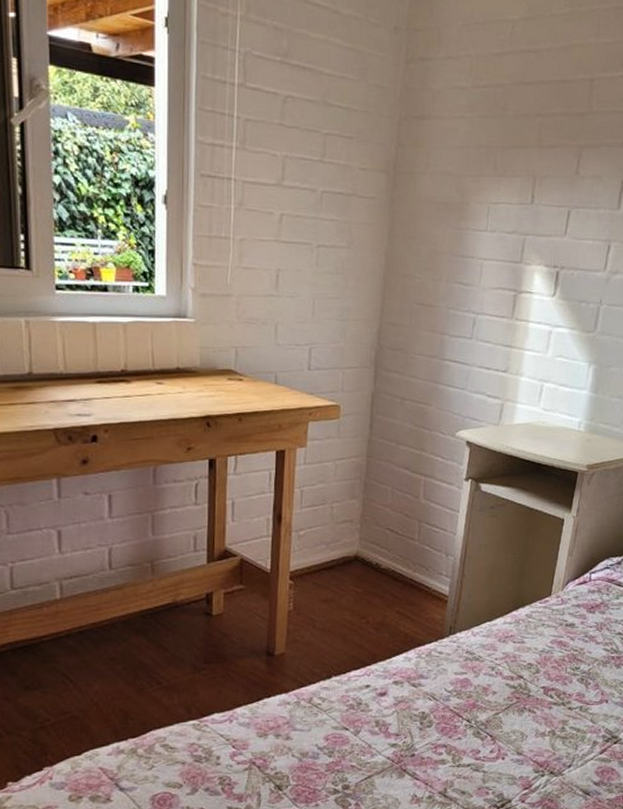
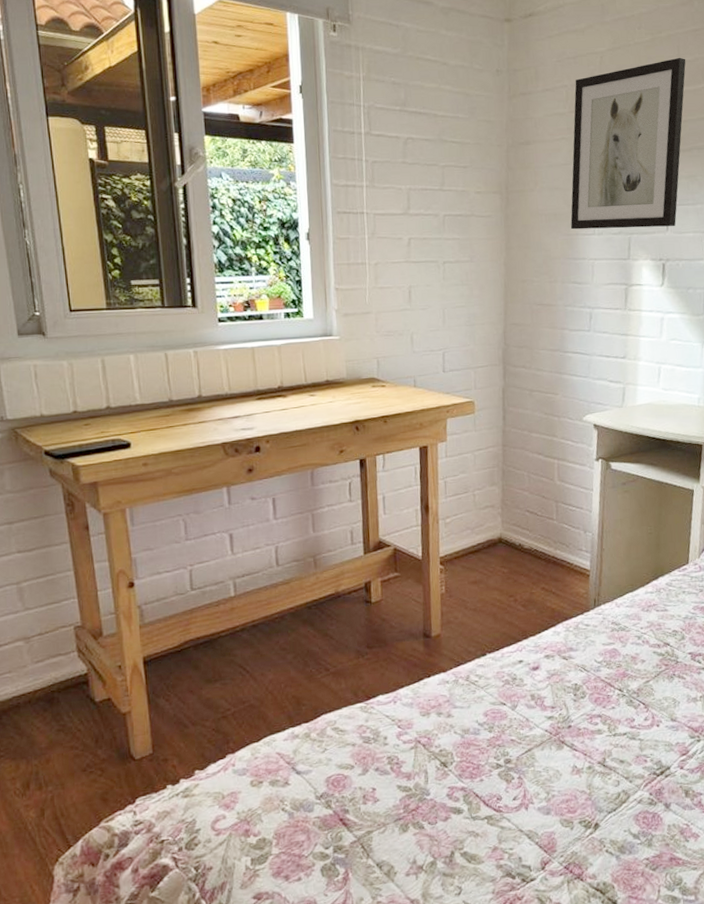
wall art: none [461,37,605,232] -> present [570,57,686,230]

